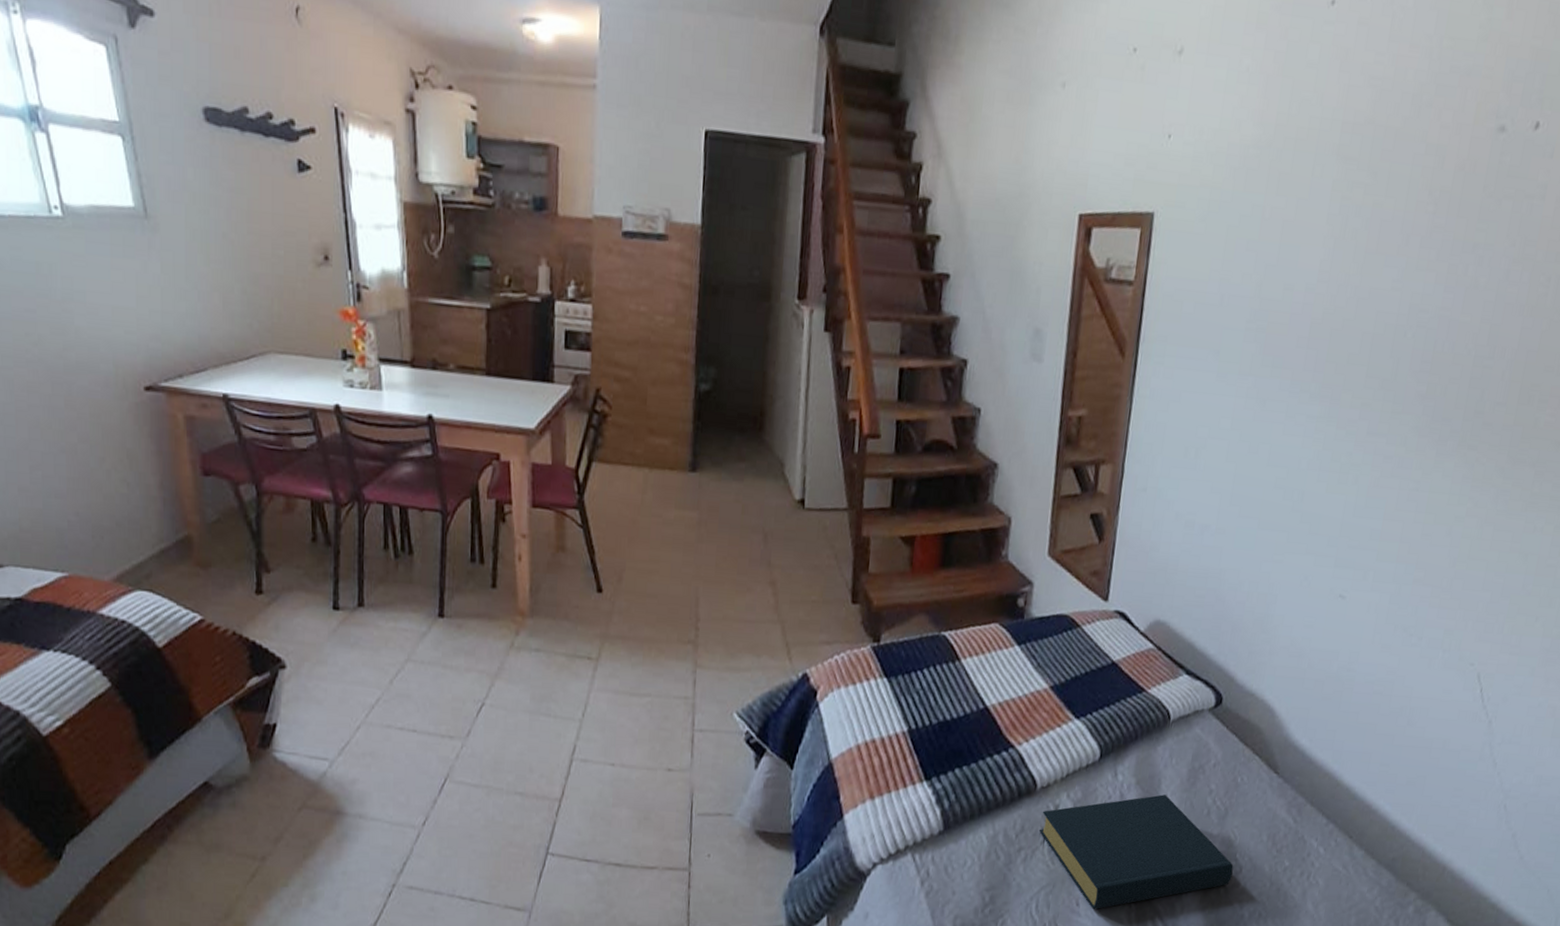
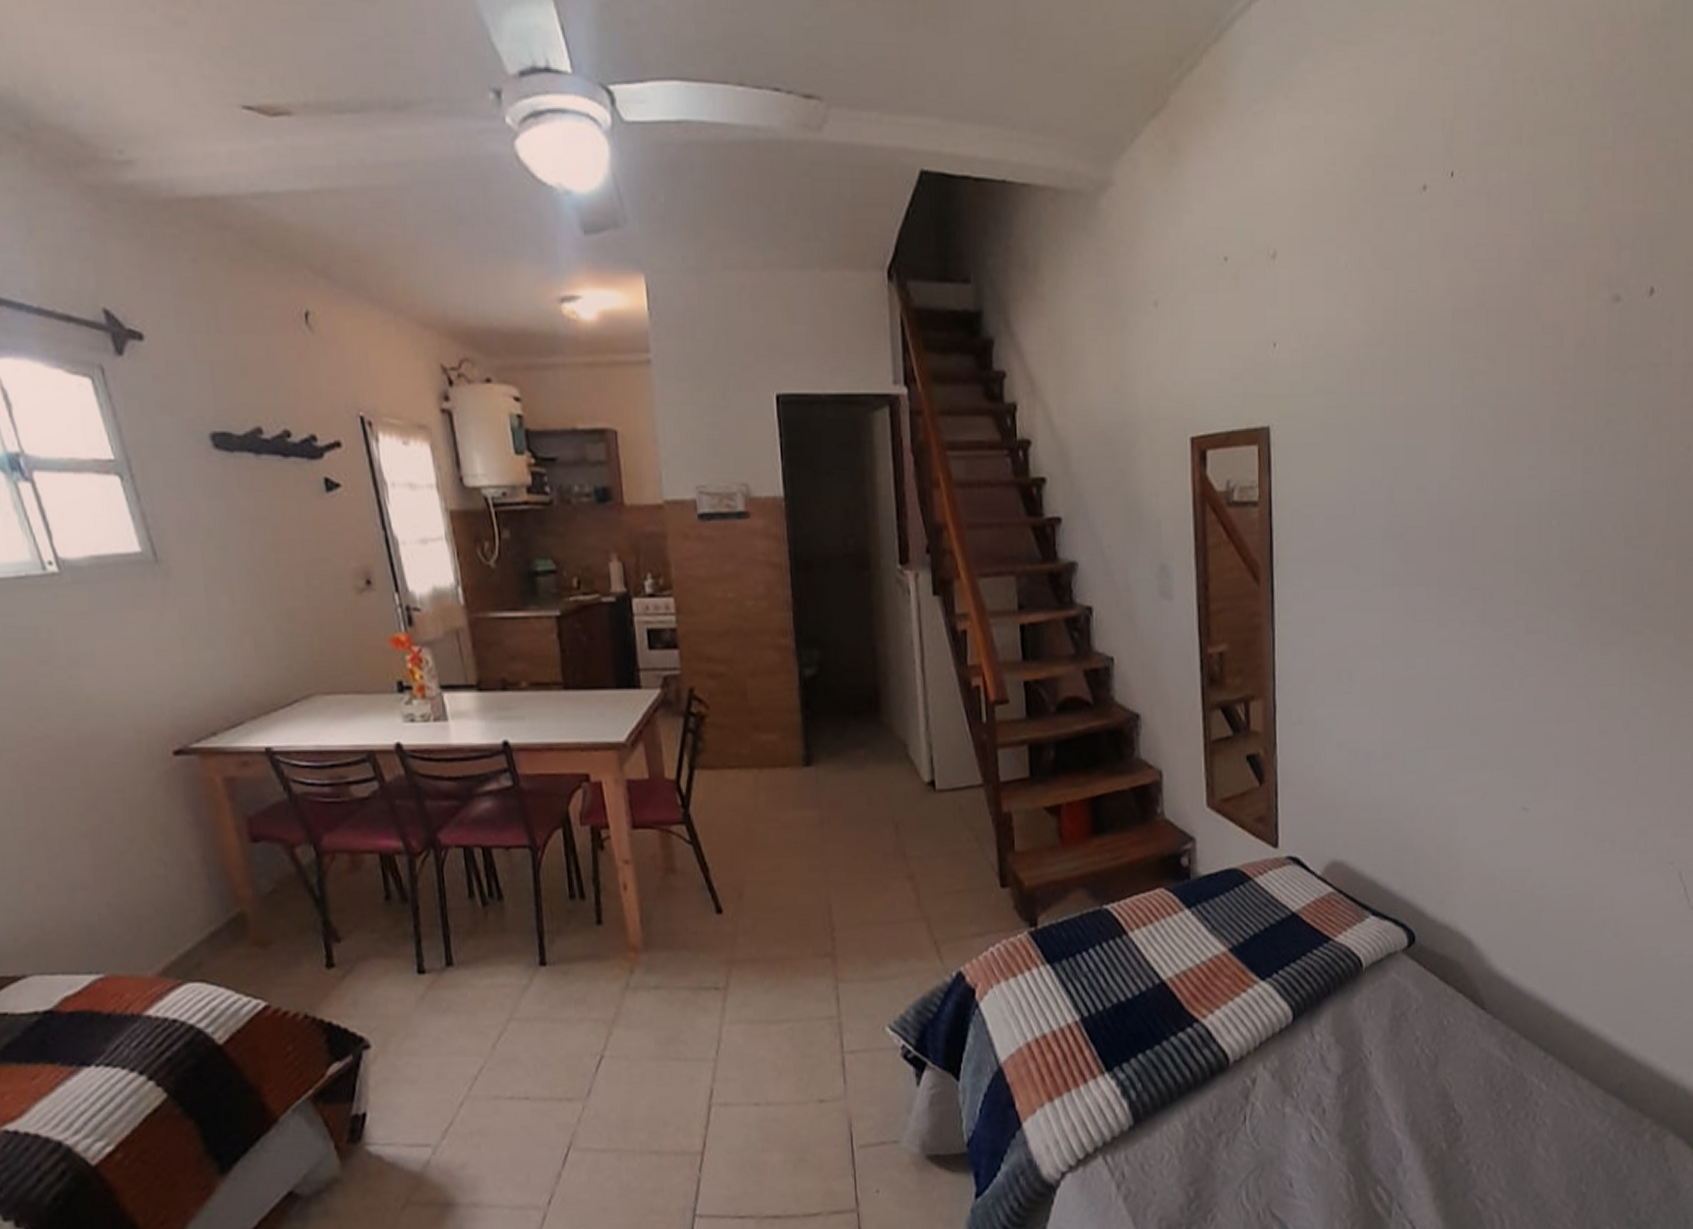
hardback book: present [1038,794,1234,910] -> none [1237,1050,1453,1189]

